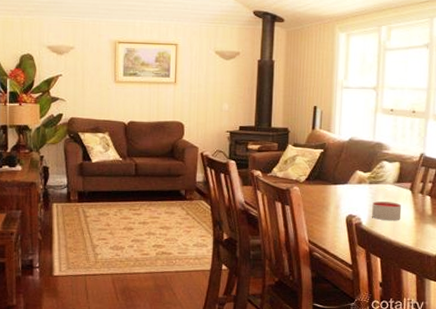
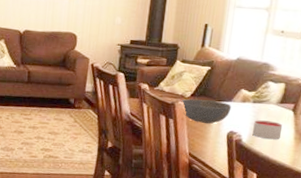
bowl: none [296,183,348,208] -> present [181,98,232,124]

